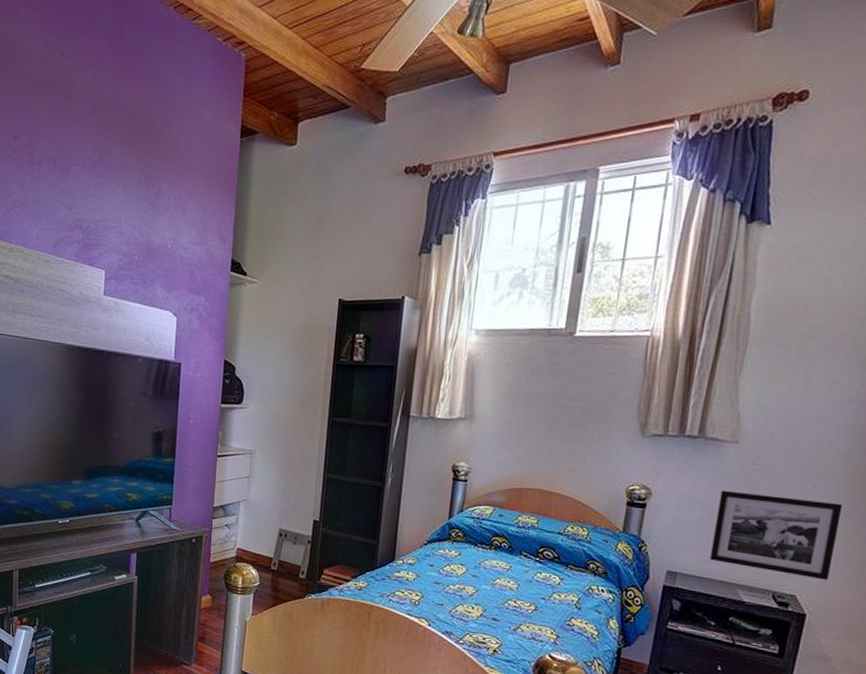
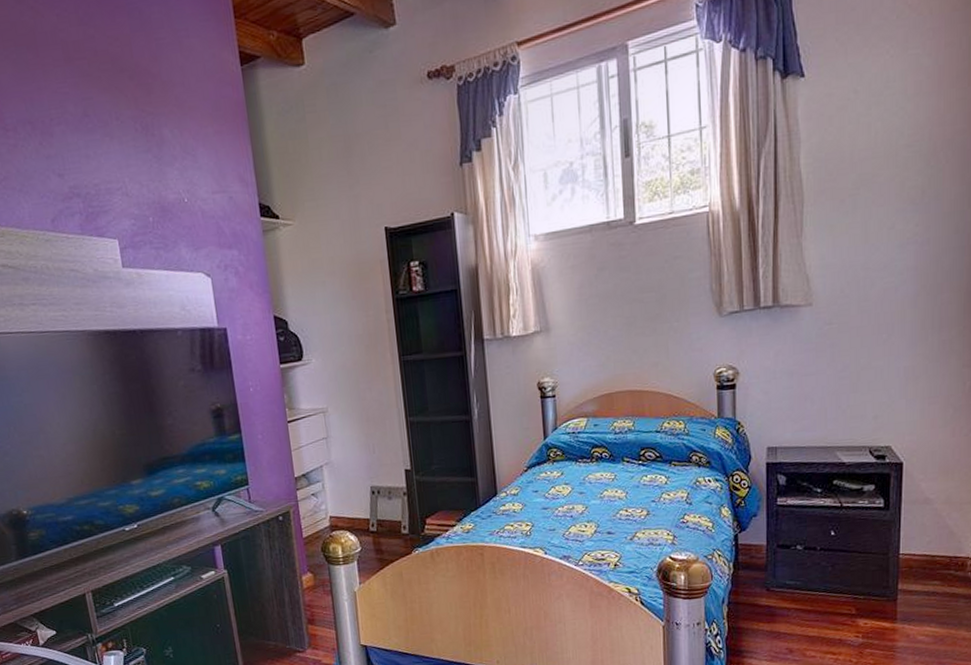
picture frame: present [710,490,843,581] -> none [804,347,919,429]

